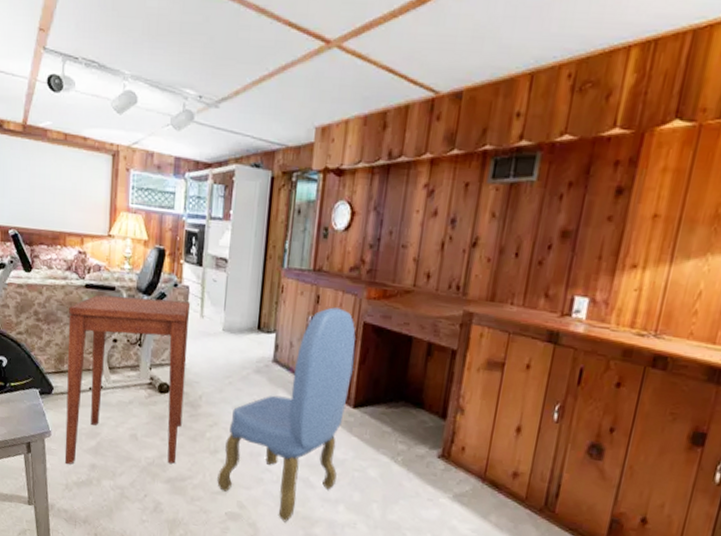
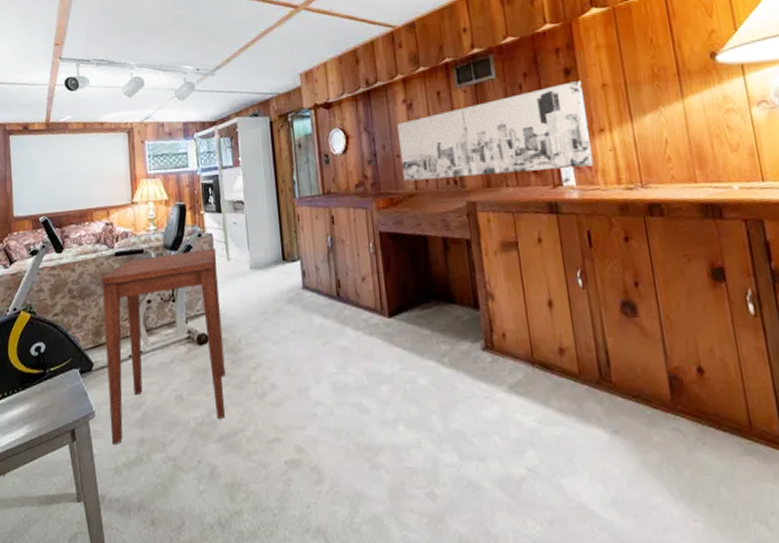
dining chair: present [217,307,356,523] -> none [270,223,389,458]
wall art: none [403,203,631,303] -> present [397,81,593,182]

